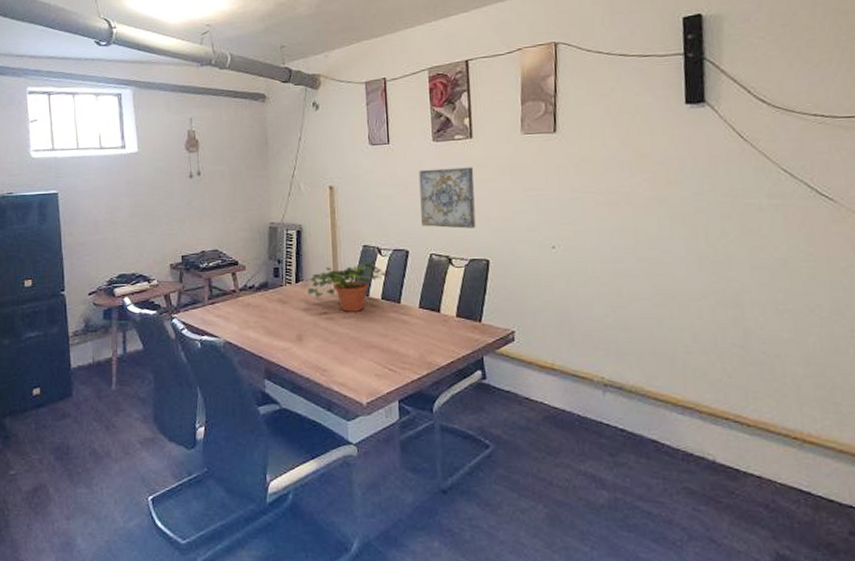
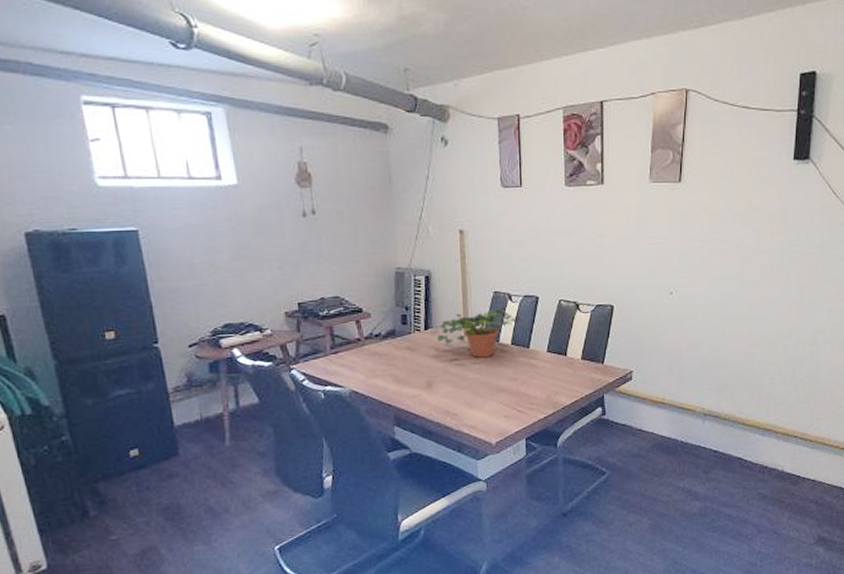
wall art: present [419,167,476,229] -> none [550,214,604,275]

